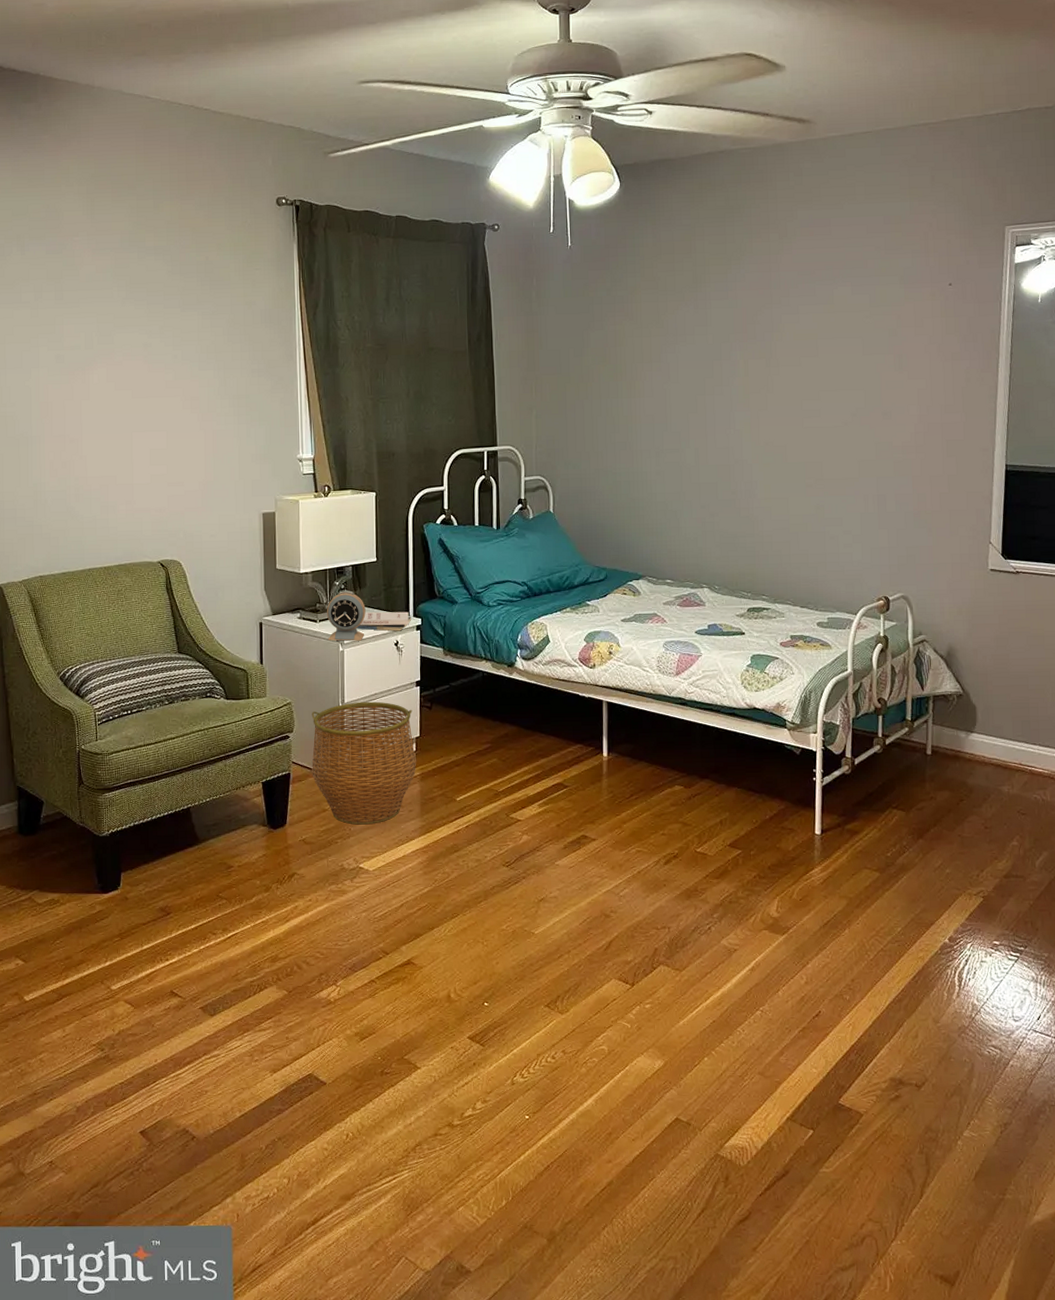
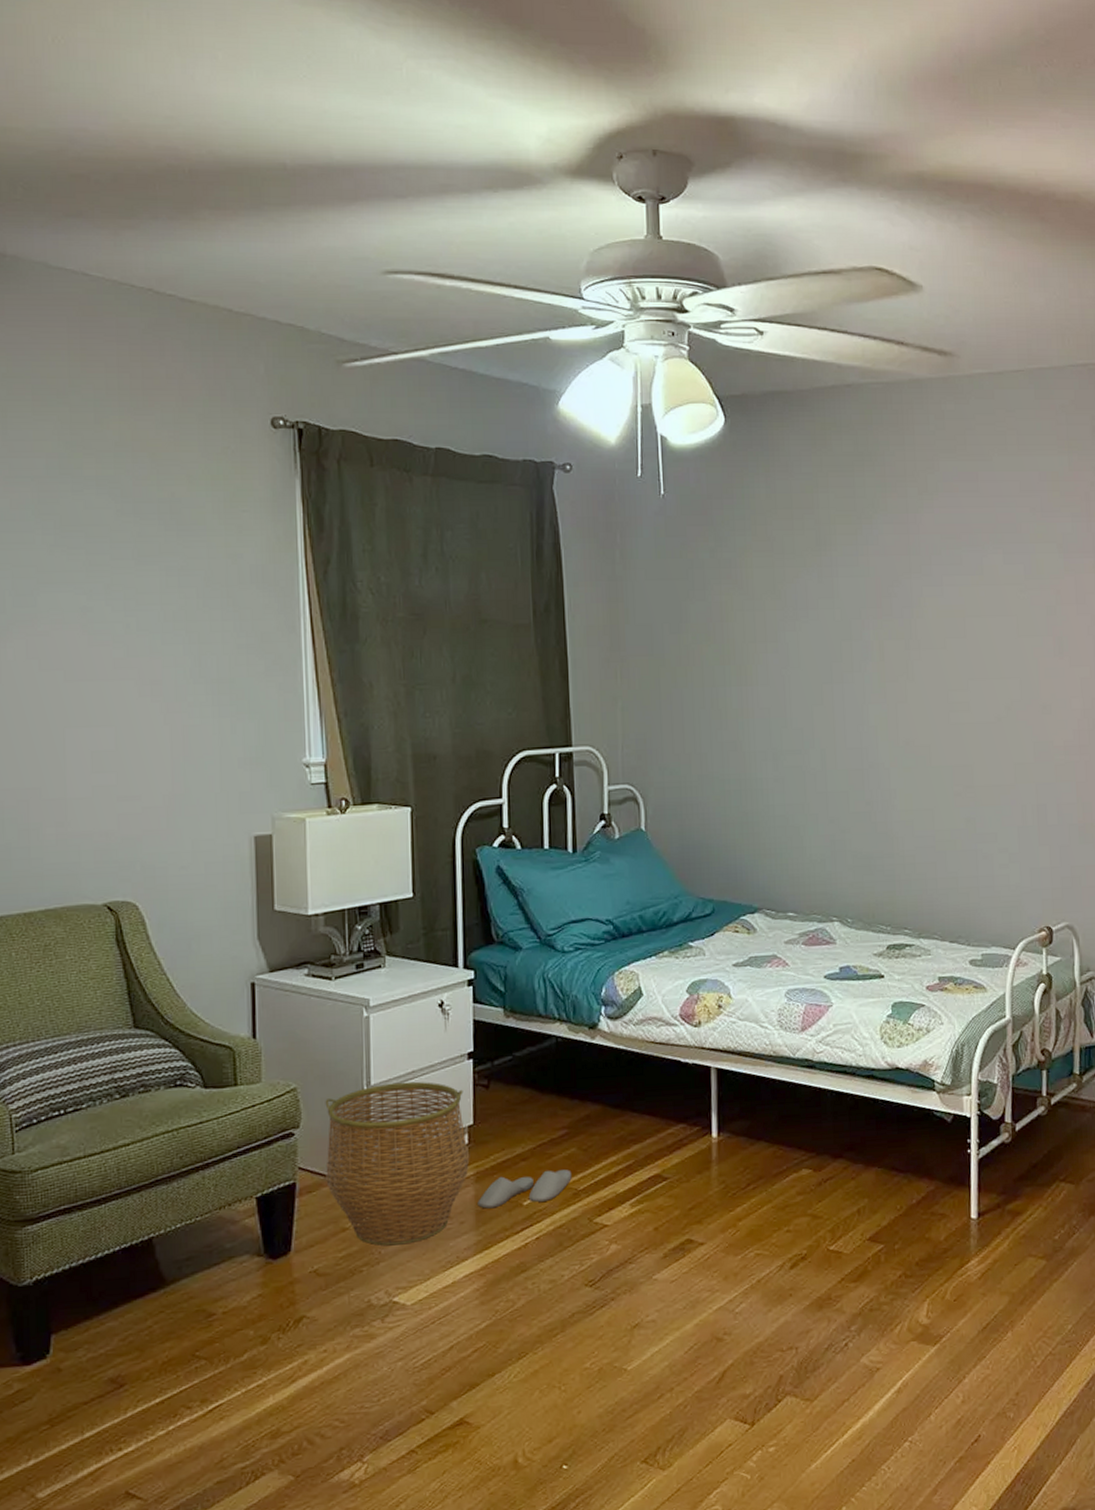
alarm clock: present [326,590,366,641] -> none [344,936,399,1004]
books: present [355,611,412,631] -> none [385,962,462,989]
slippers: none [422,775,494,802] -> present [478,1169,572,1209]

